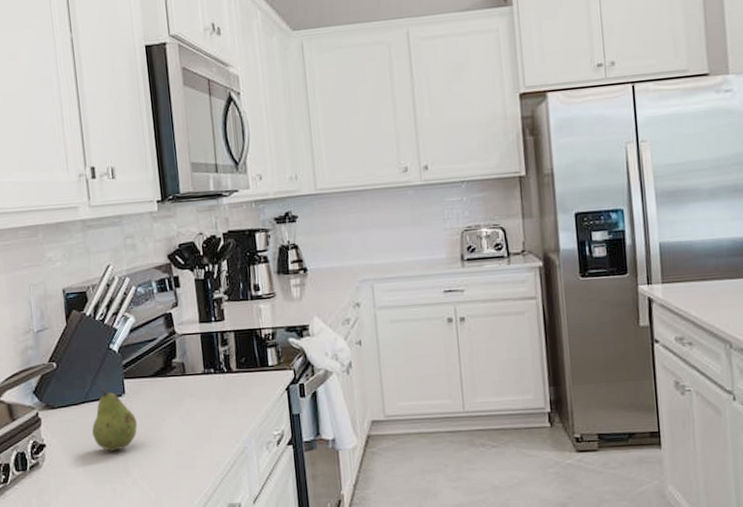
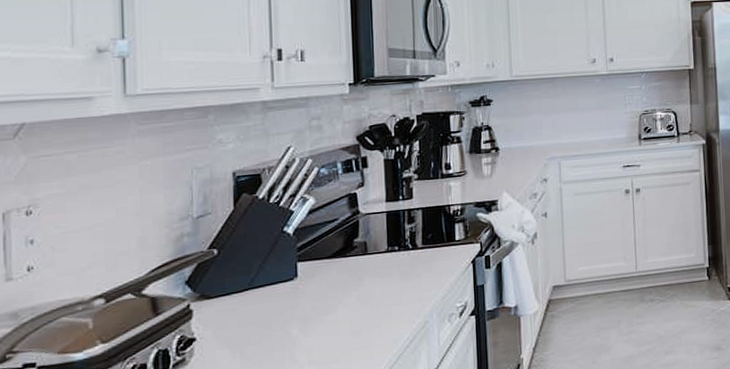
fruit: present [92,388,138,451] -> none [255,272,310,339]

